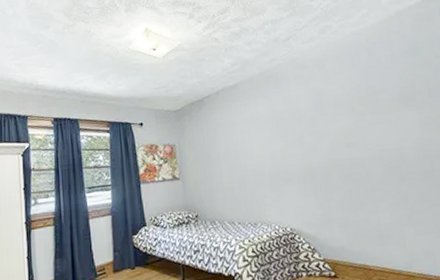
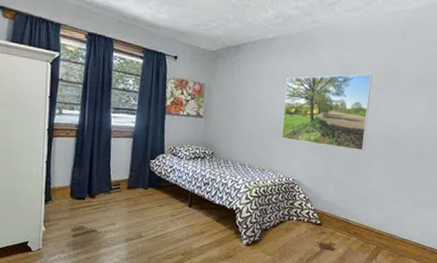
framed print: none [258,99,363,187] -> present [281,74,372,151]

